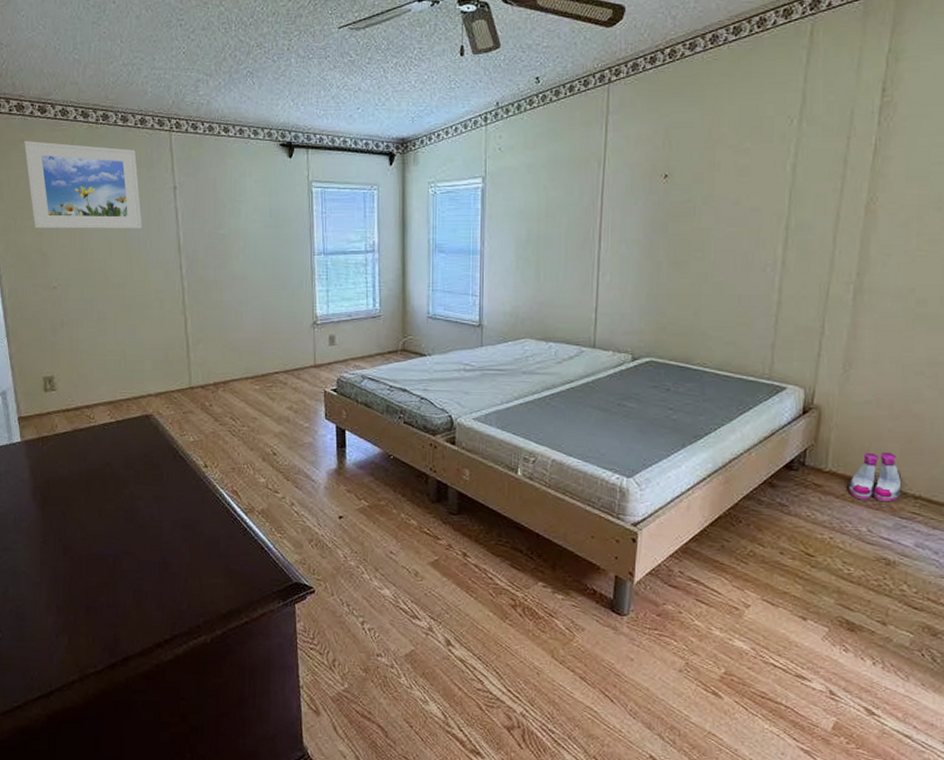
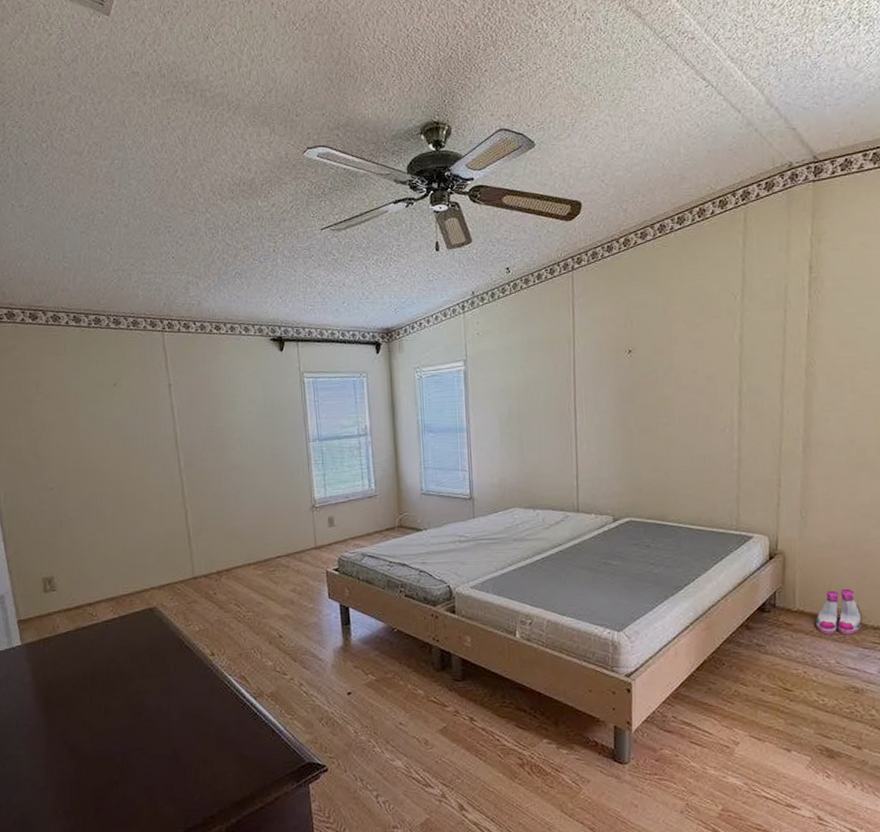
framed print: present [24,141,142,229] -> none [16,347,139,432]

